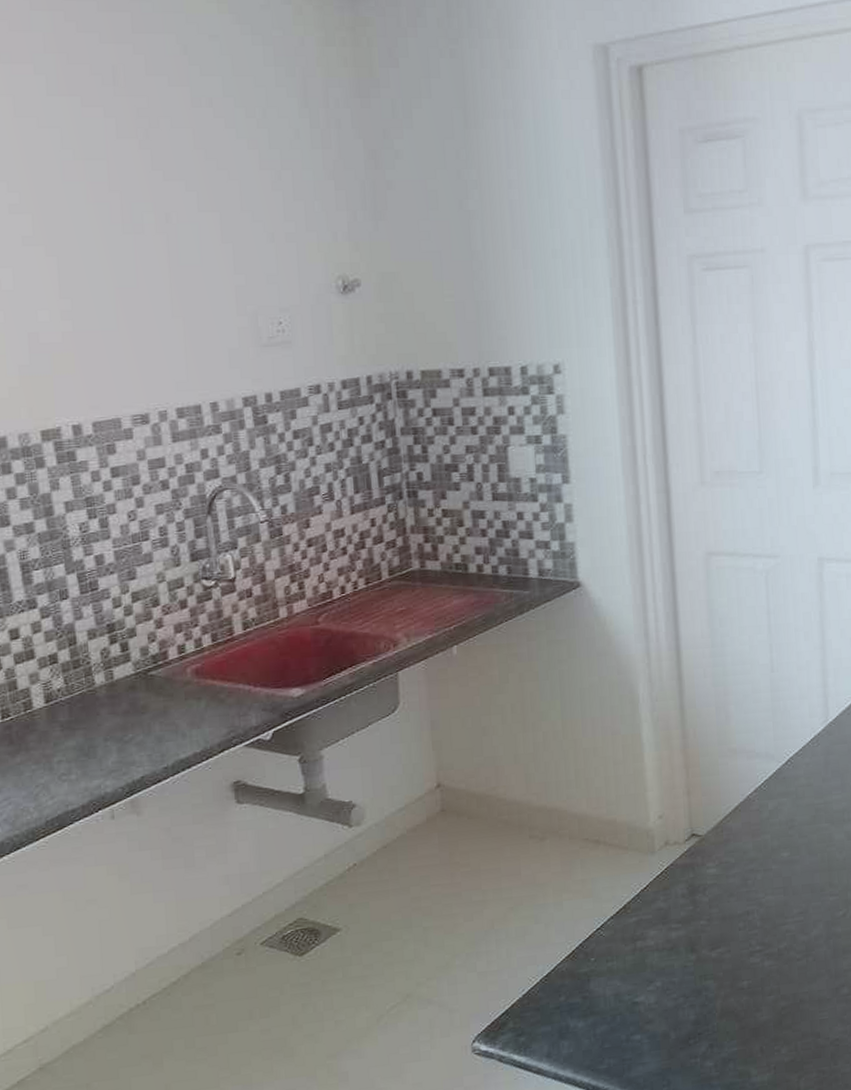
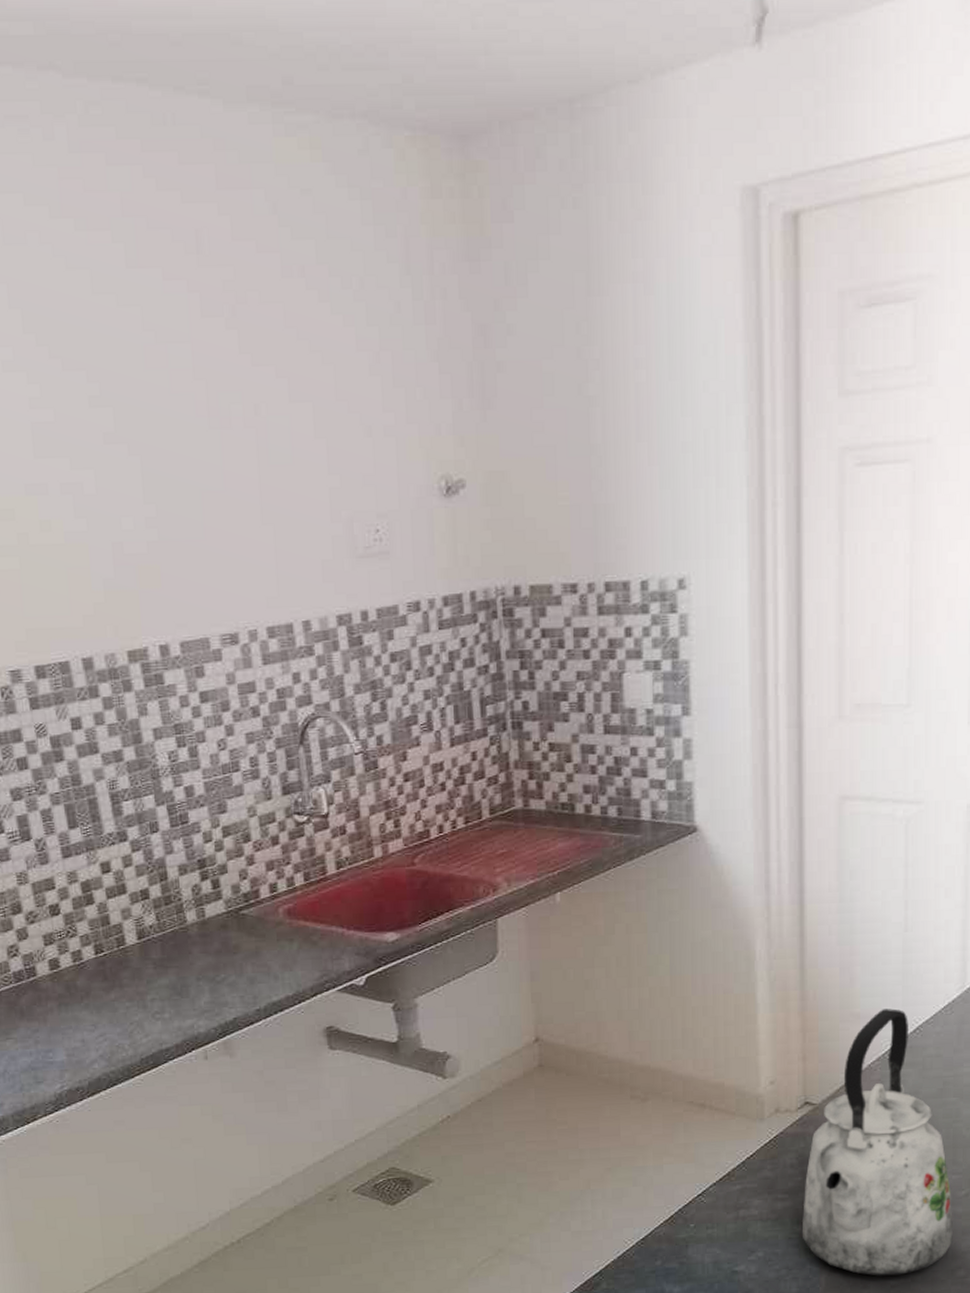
kettle: none [695,743,836,999] -> present [801,1008,954,1276]

